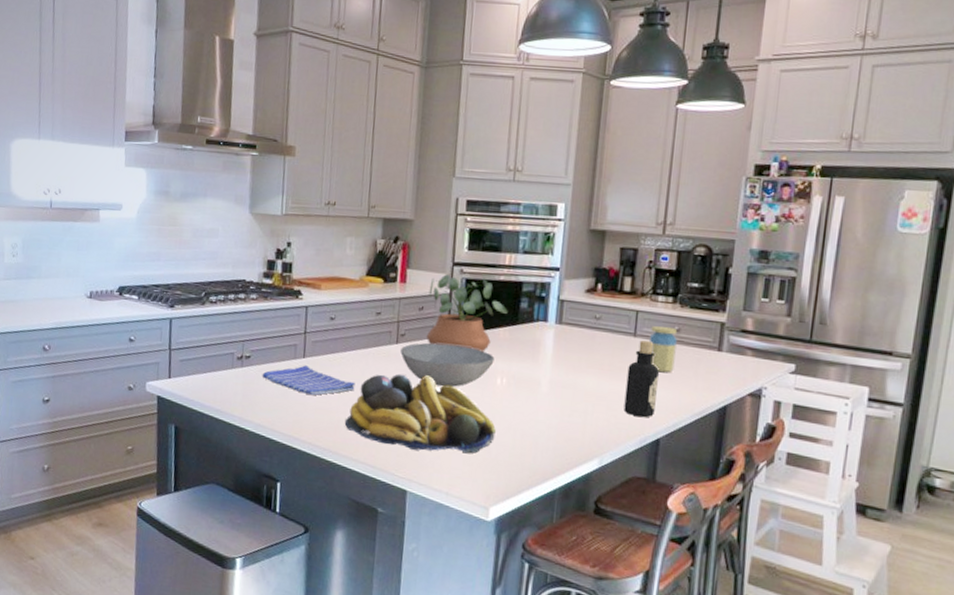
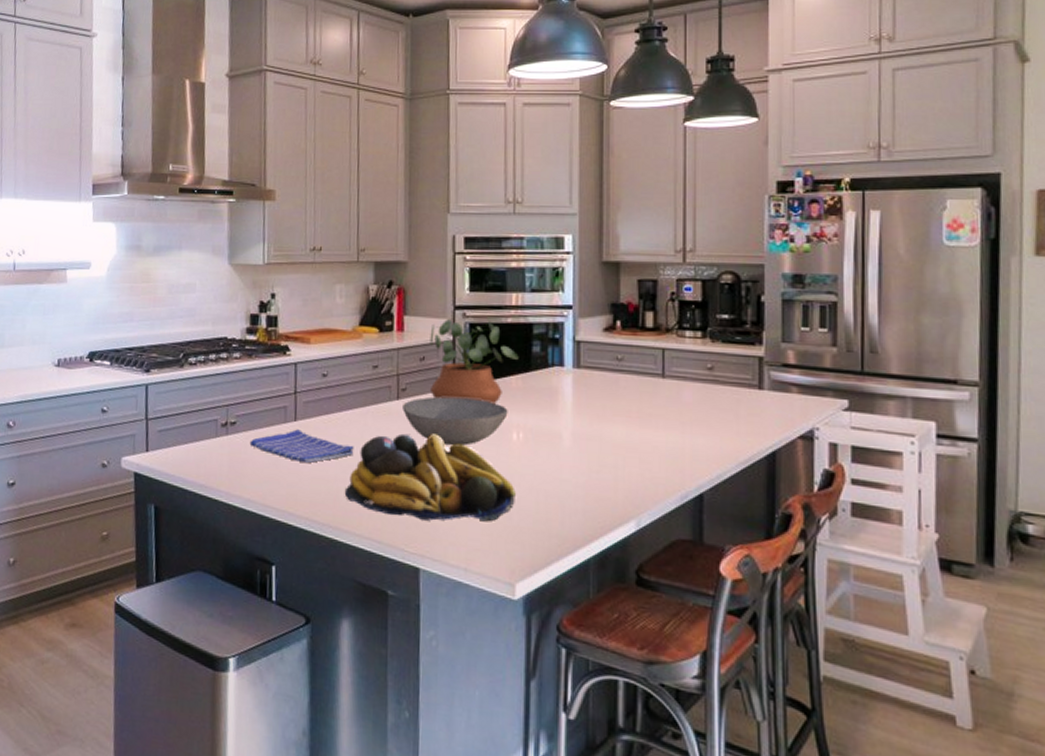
bottle: present [623,340,659,418] -> none [659,382,694,470]
jar: present [648,326,678,373] -> none [679,364,711,418]

